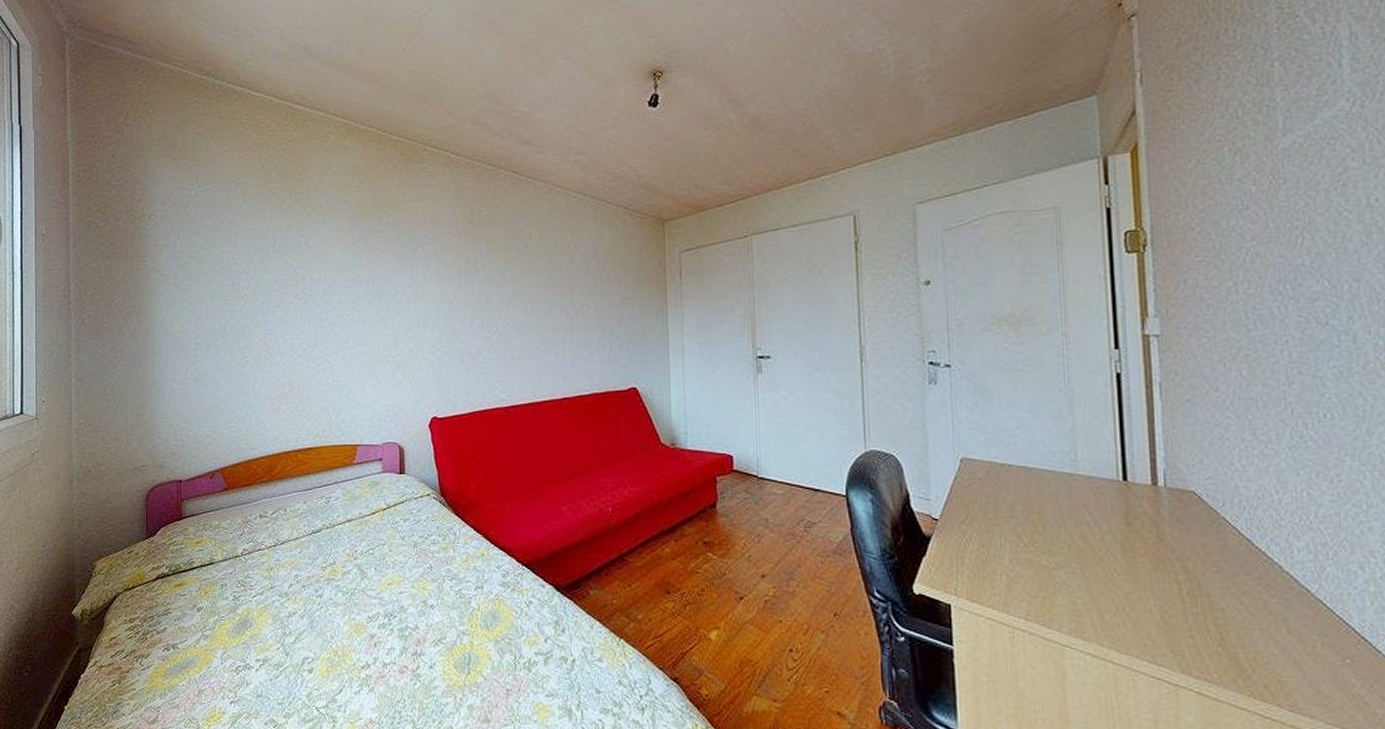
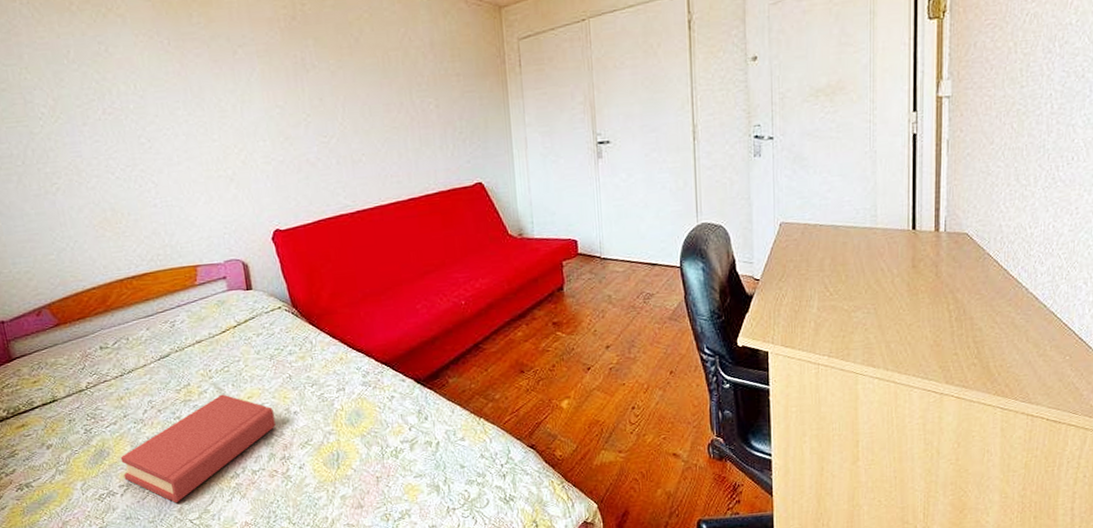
hardback book: none [261,577,411,688] -> present [120,394,276,504]

